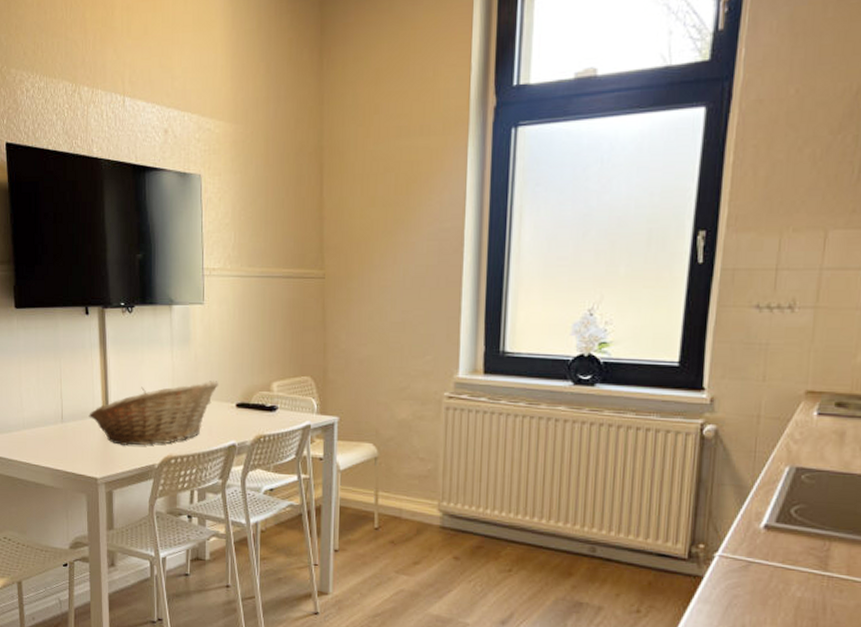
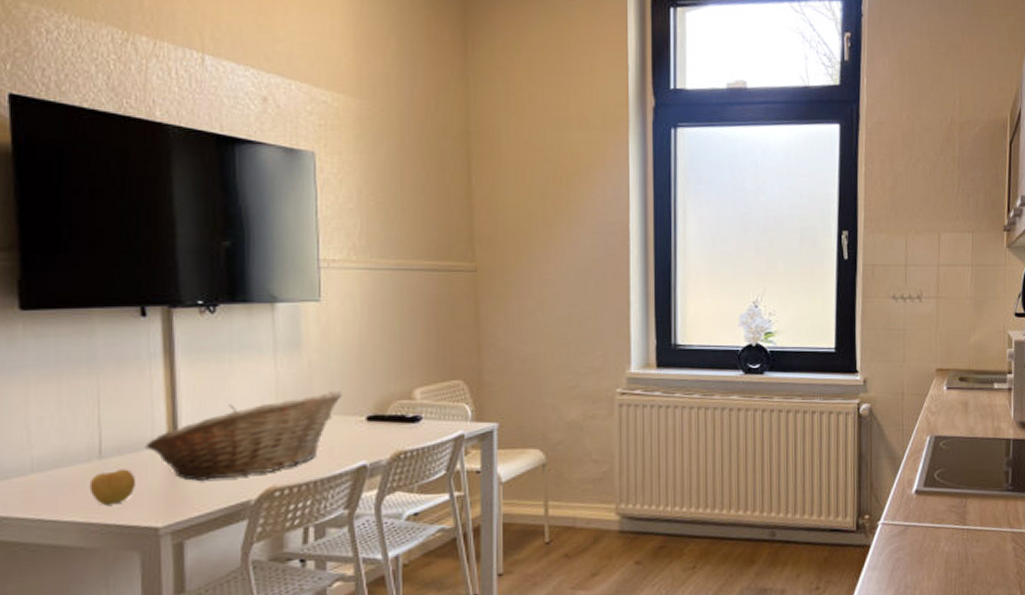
apple: none [56,431,84,458] -> present [89,469,137,505]

